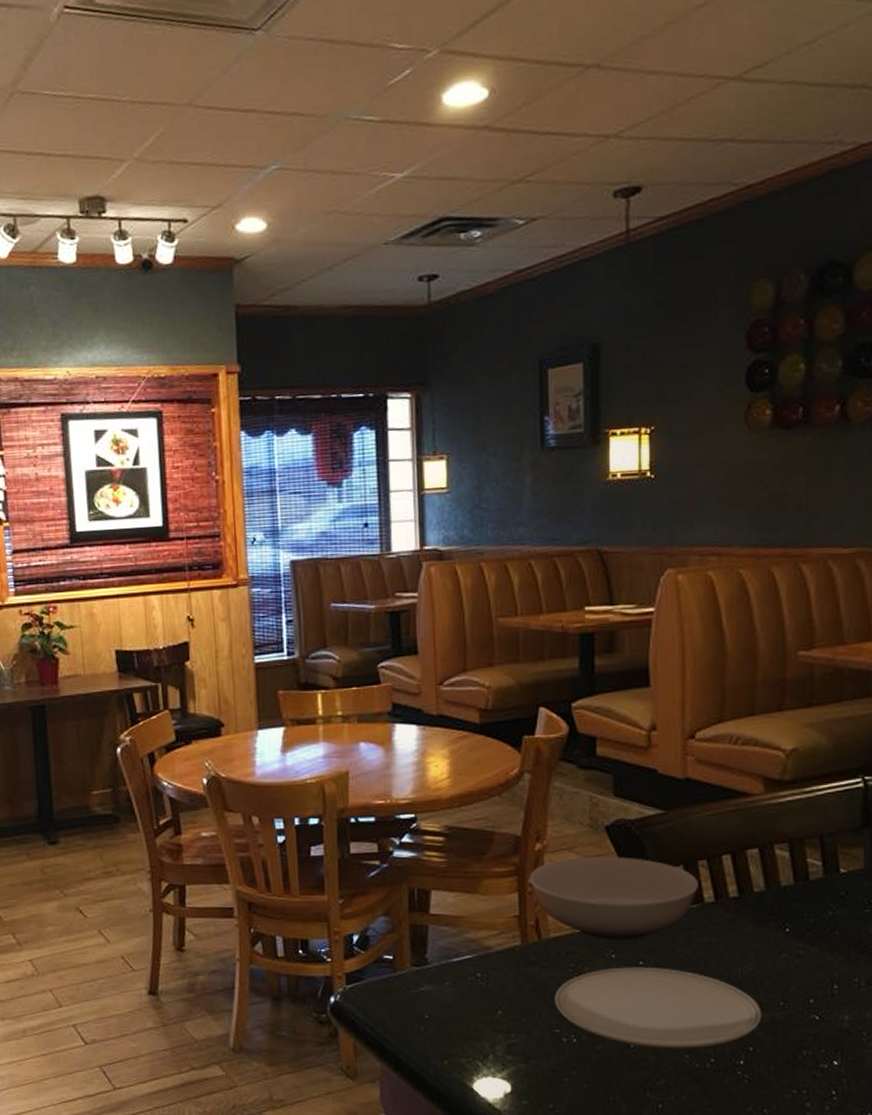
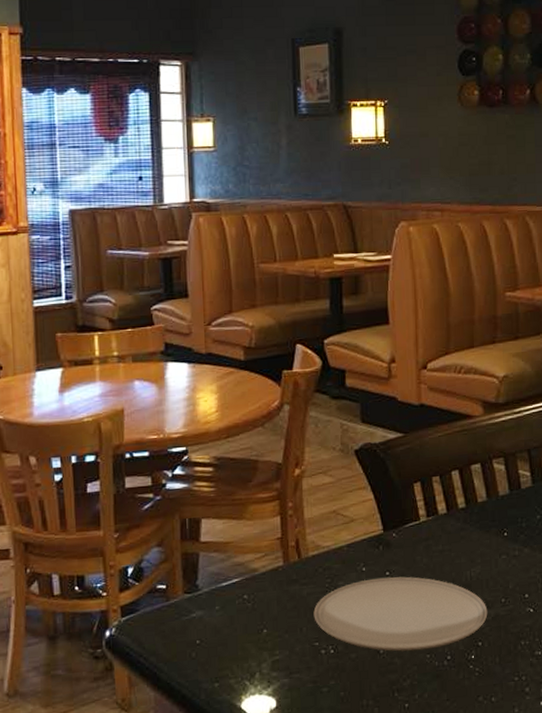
bowl: present [528,856,698,942] -> none [289,477,433,556]

